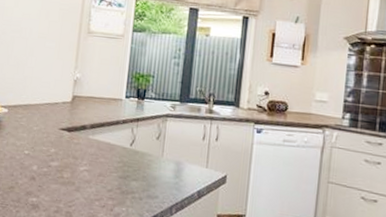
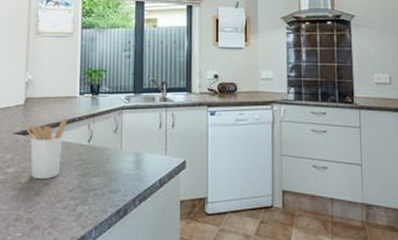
utensil holder: none [70,119,112,177] -> present [25,117,67,180]

